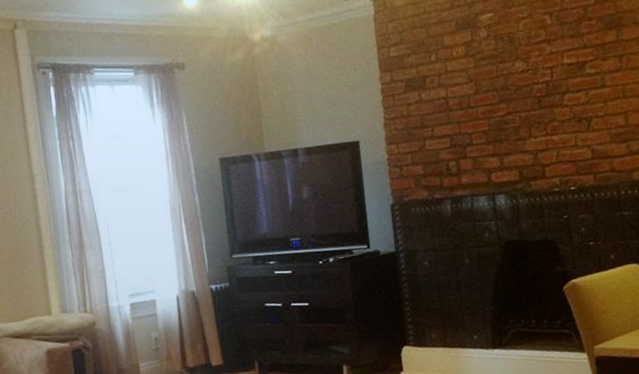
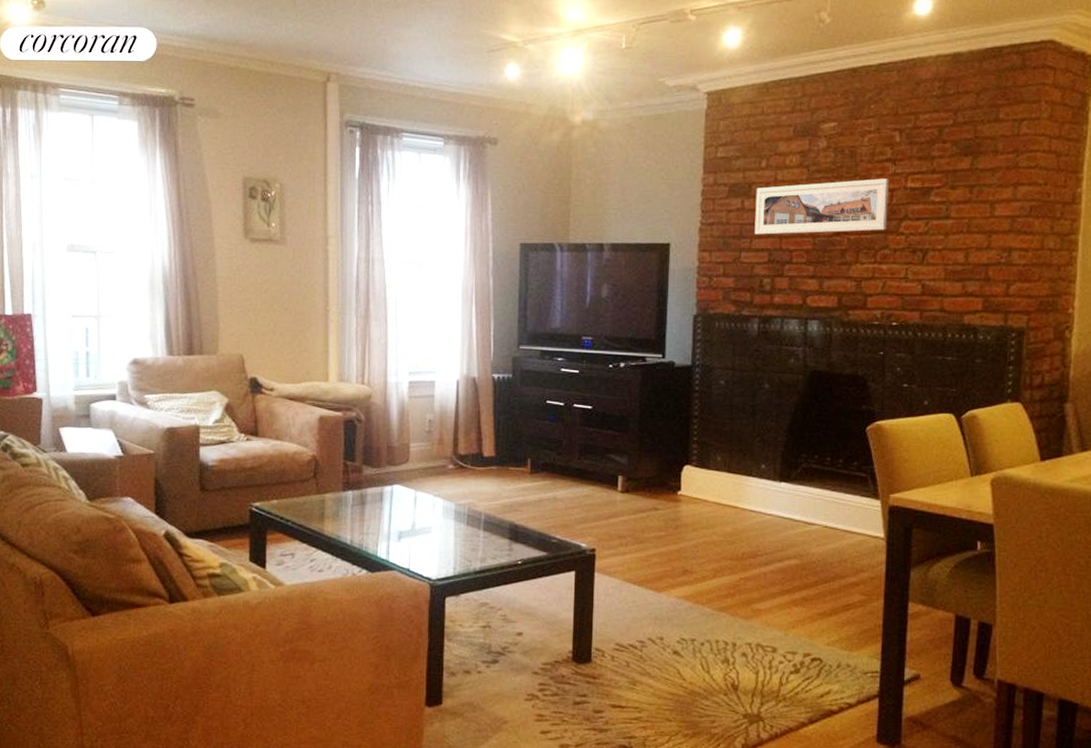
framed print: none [430,58,552,123] -> present [754,178,889,235]

